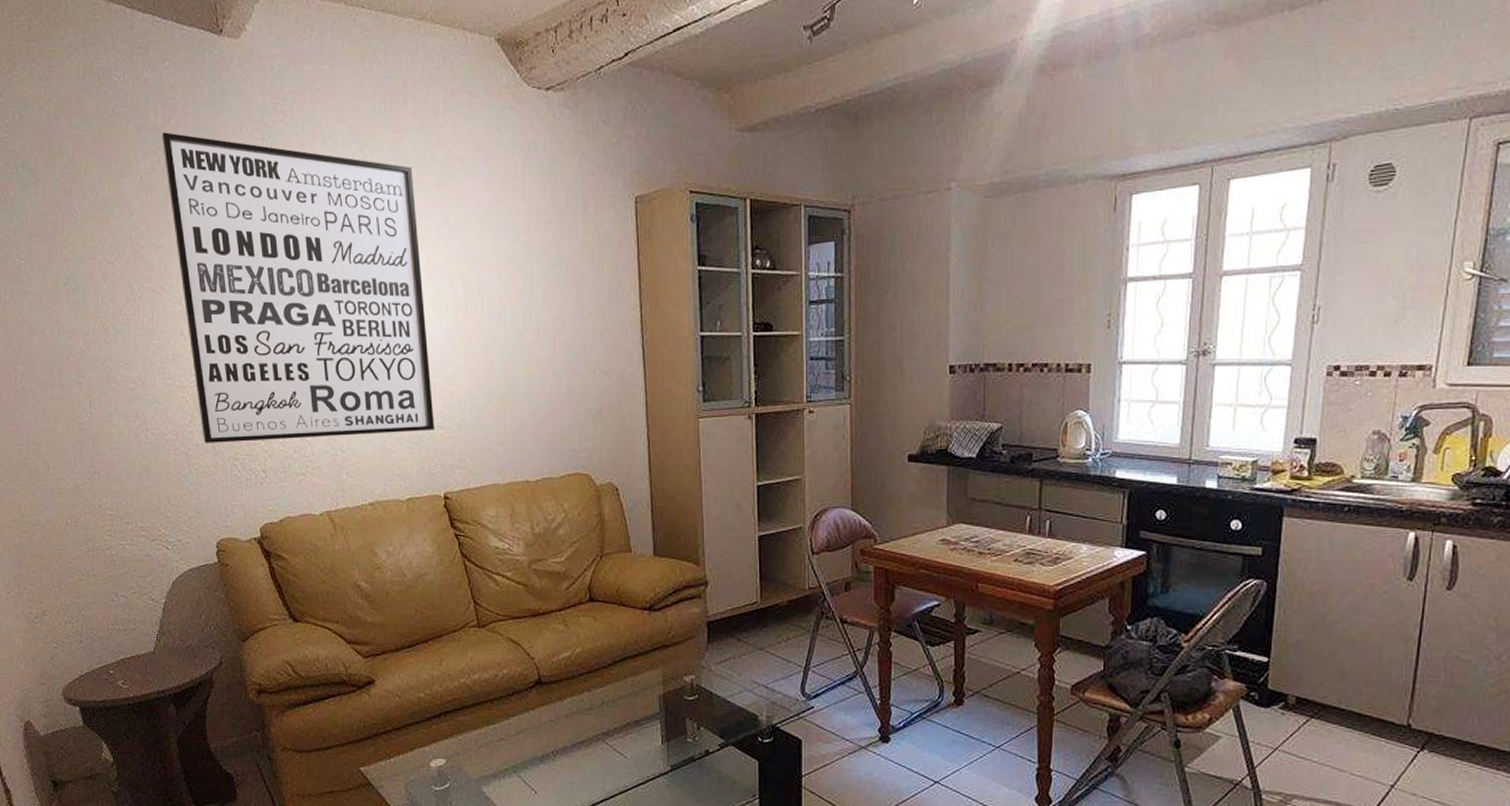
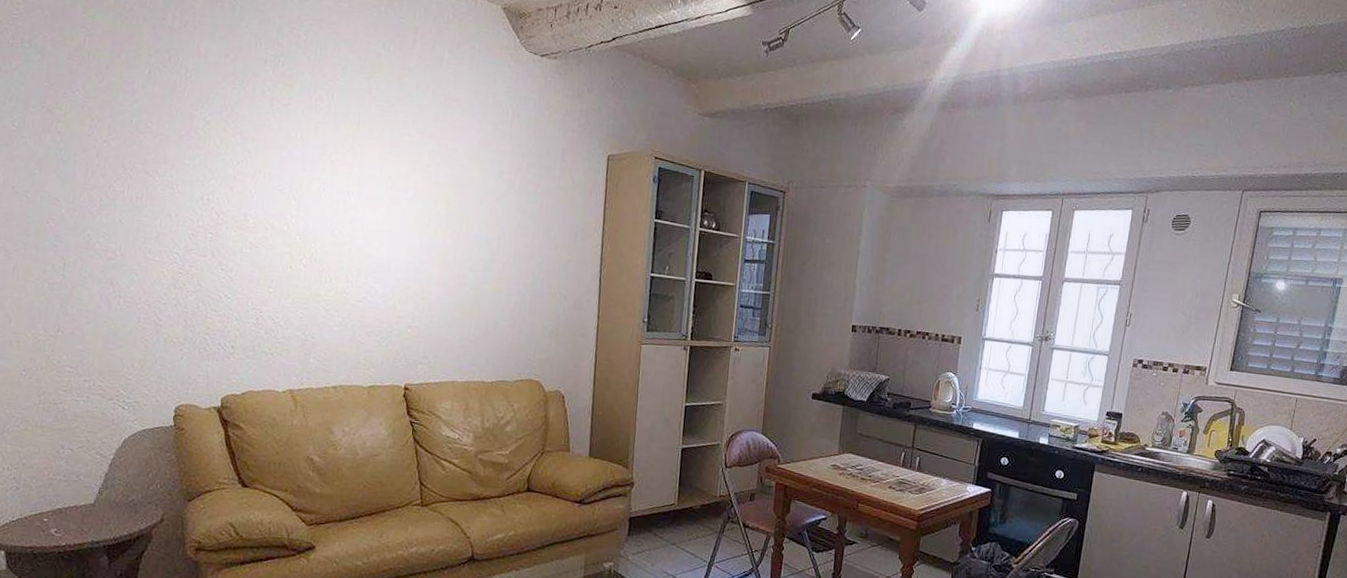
wall art: present [161,132,434,443] -> none [176,35,413,329]

